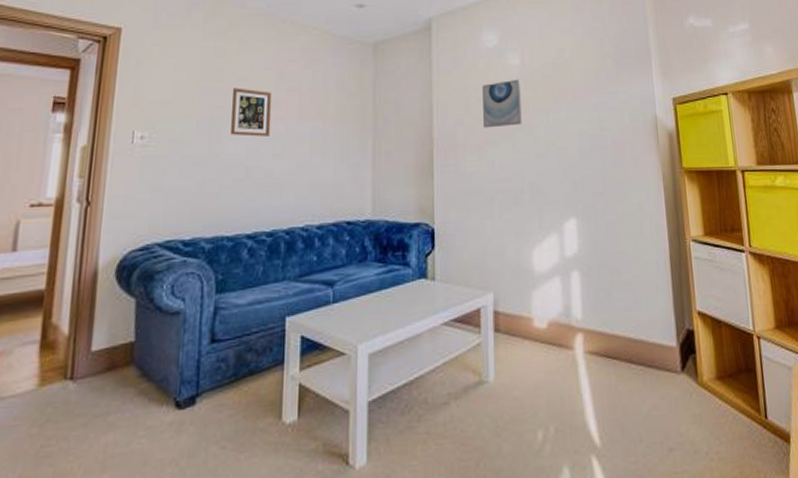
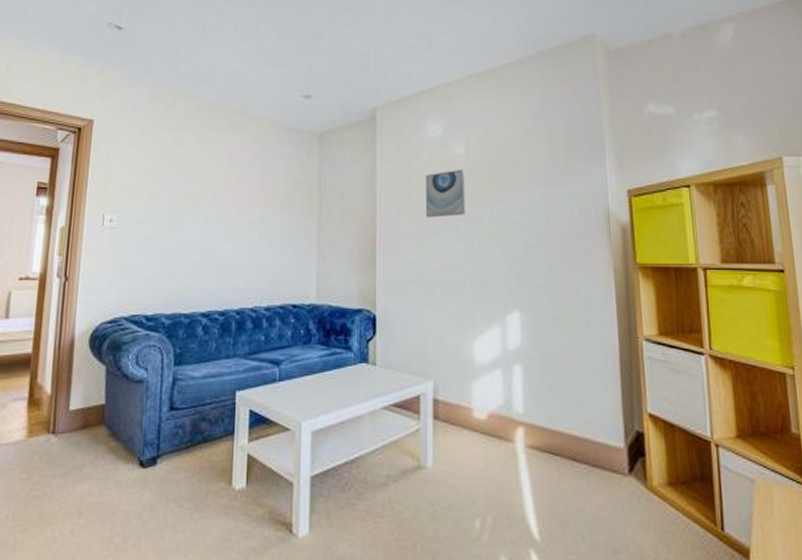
picture frame: present [231,87,272,137] -> none [188,175,225,222]

